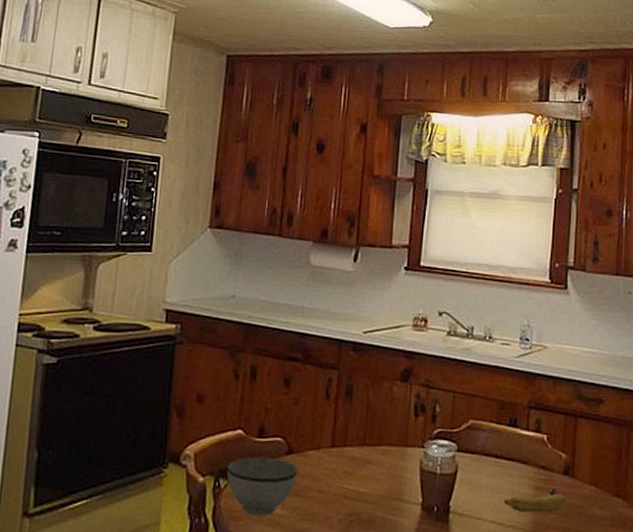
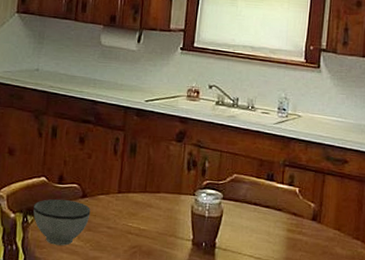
fruit: present [503,489,567,513] -> none [260,231,314,251]

